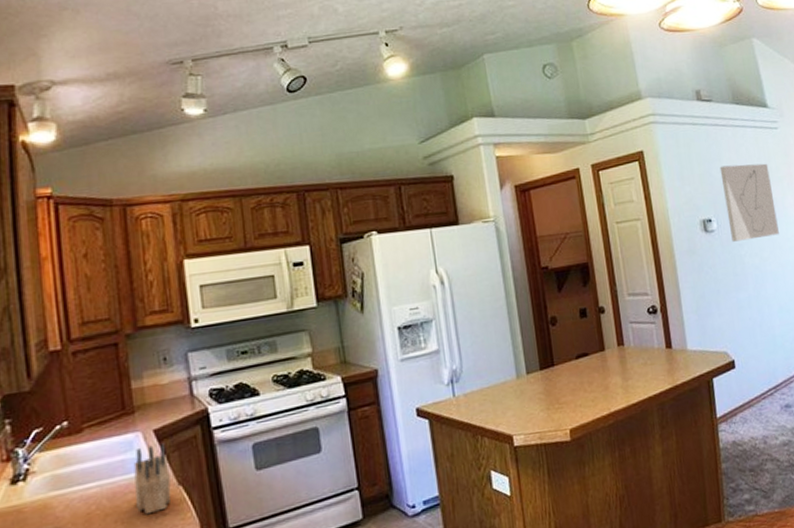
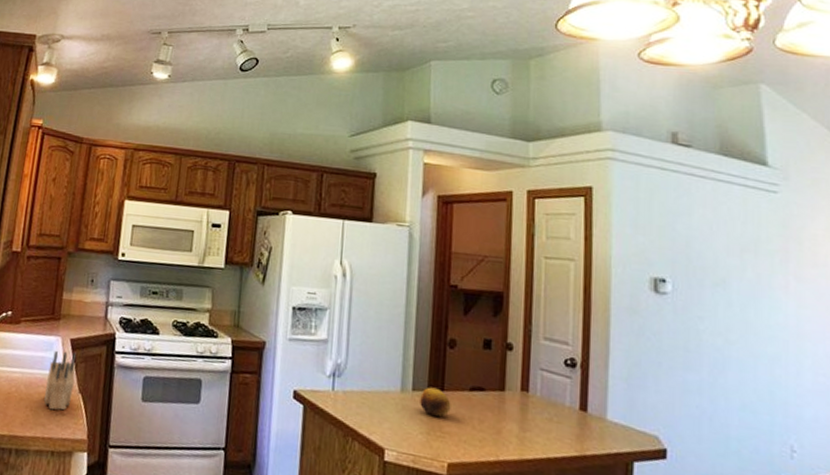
fruit: none [535,365,563,391] -> present [420,387,451,417]
wall art: present [719,163,779,242] -> none [687,222,757,318]

